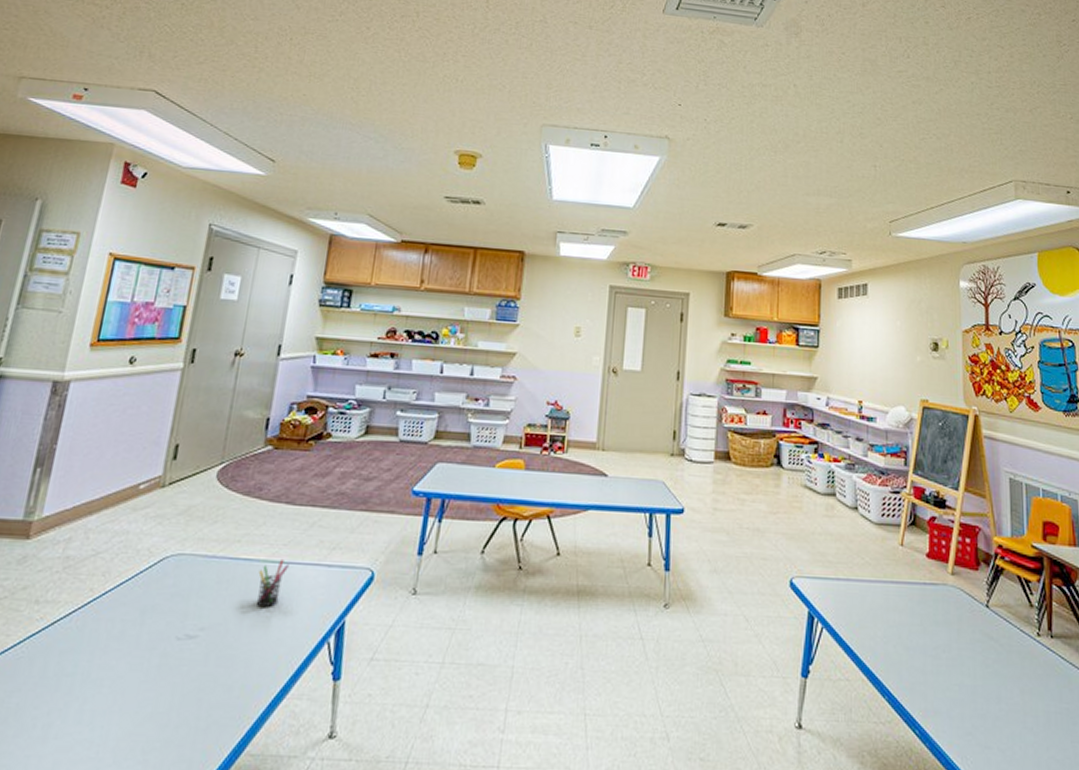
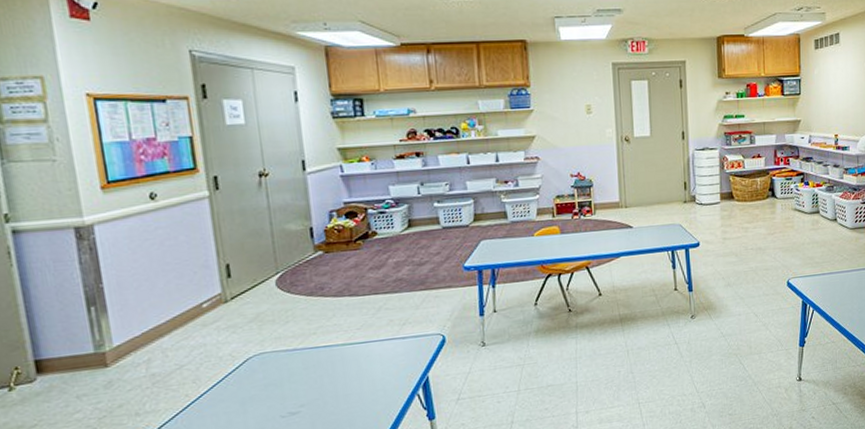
pen holder: present [257,558,289,608] -> none [340,340,367,381]

